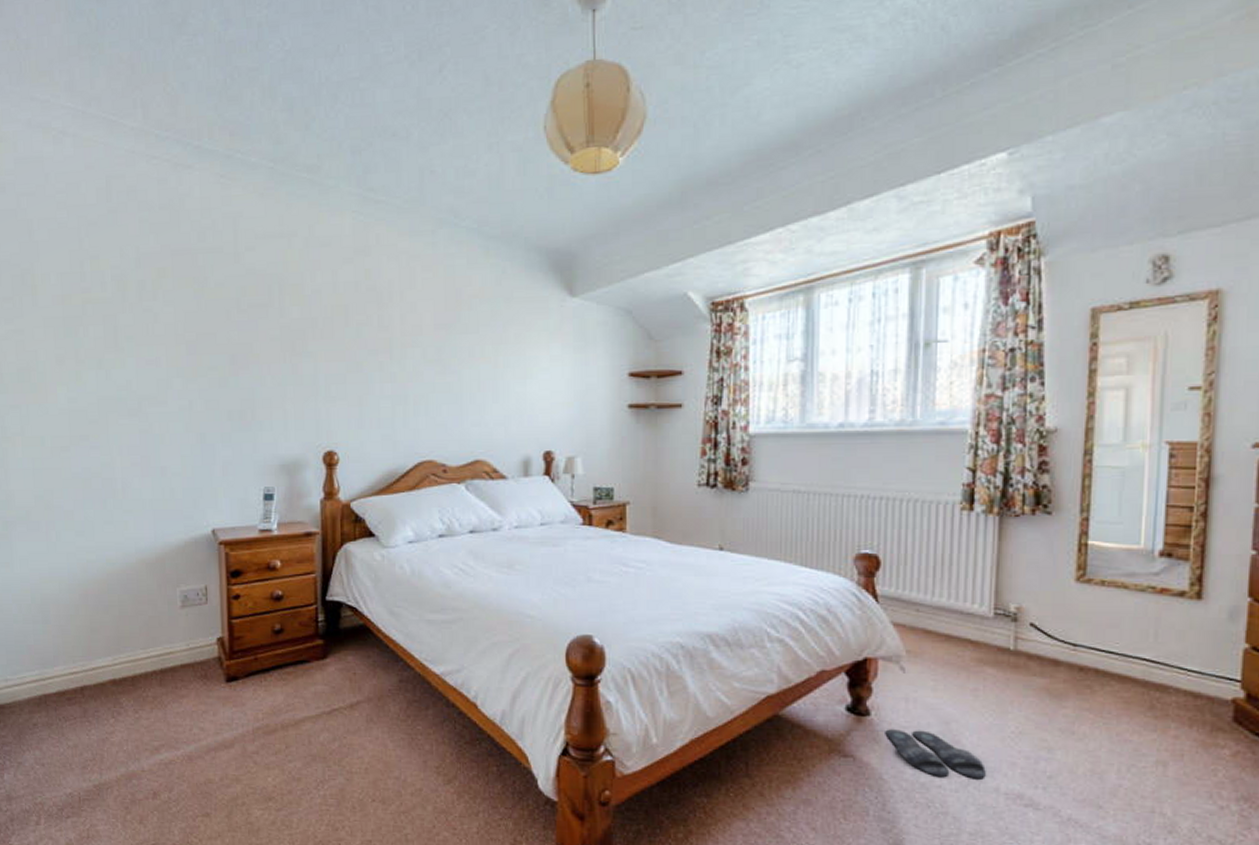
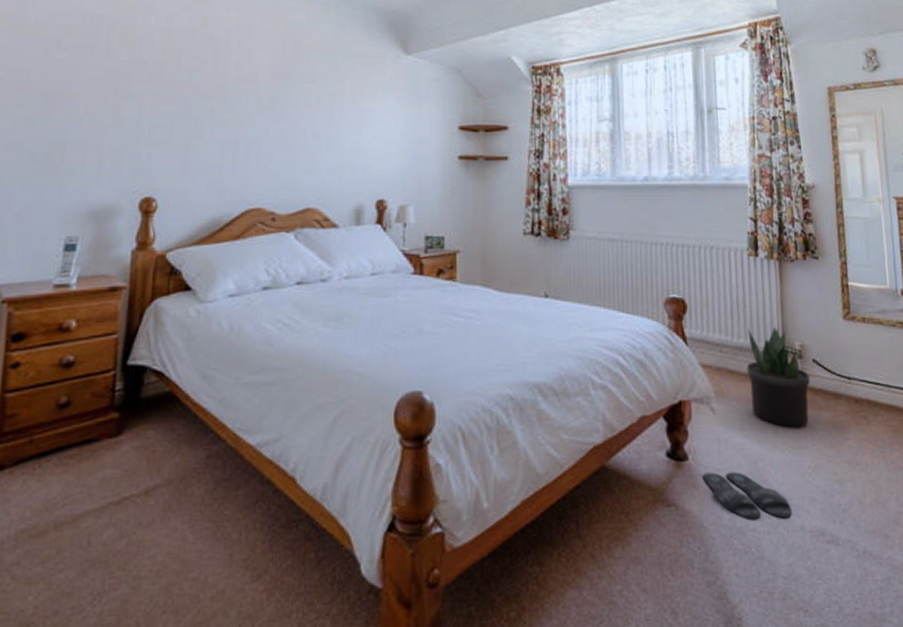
planter: none [946,587,1024,691] -> present [746,327,810,427]

